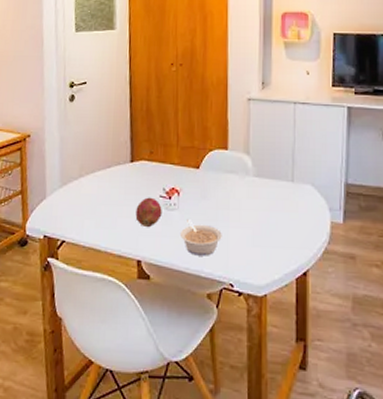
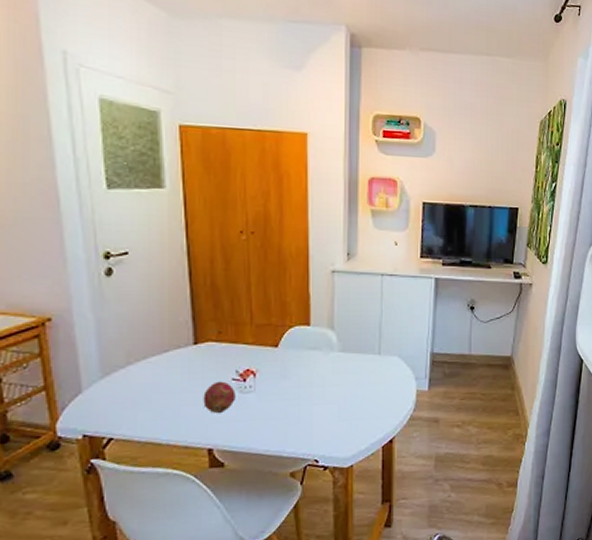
legume: present [179,219,222,256] -> none [257,400,305,437]

